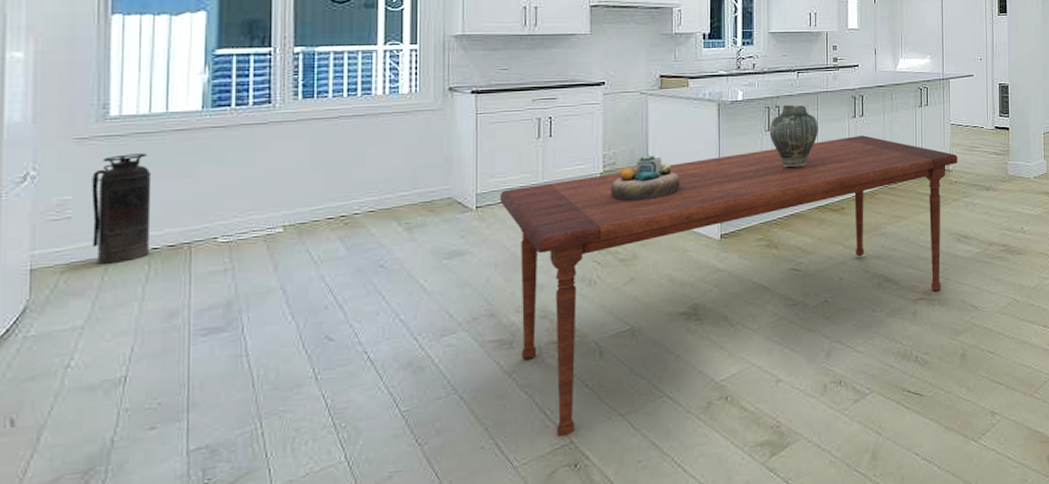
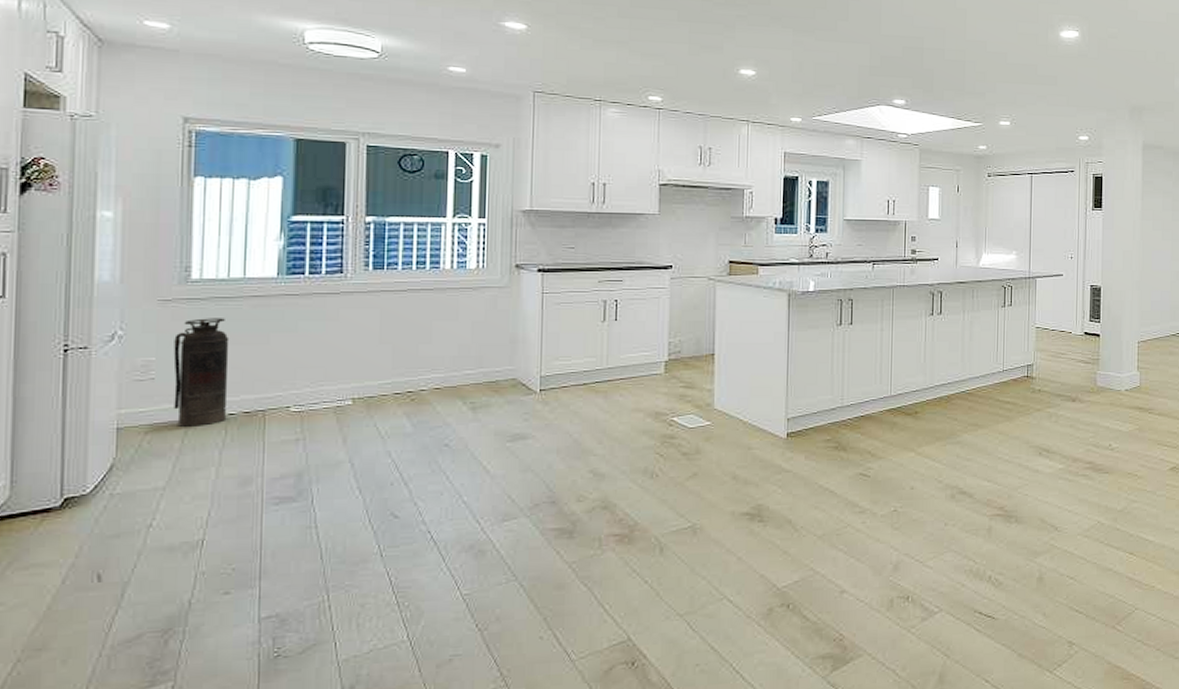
dining table: present [499,135,958,437] -> none [563,335,1042,633]
decorative bowl: present [611,154,680,201] -> none [675,344,747,393]
vase: present [769,104,818,168] -> none [841,298,893,366]

